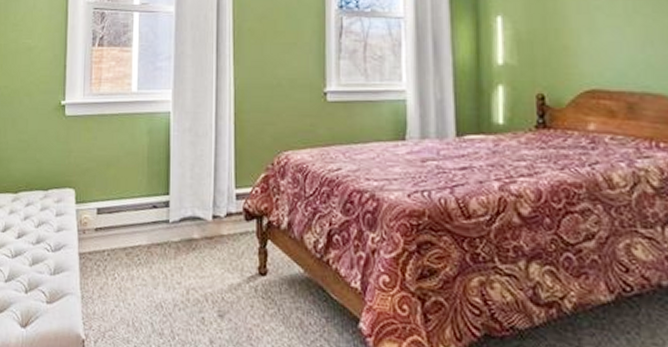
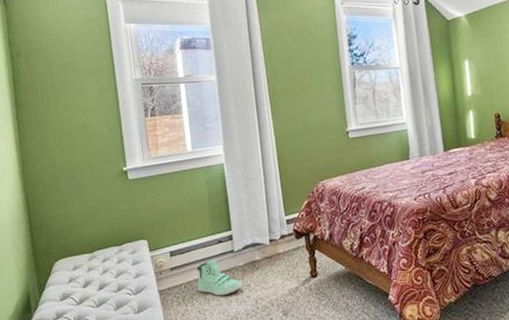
sneaker: none [122,226,173,275] -> present [196,259,242,296]

